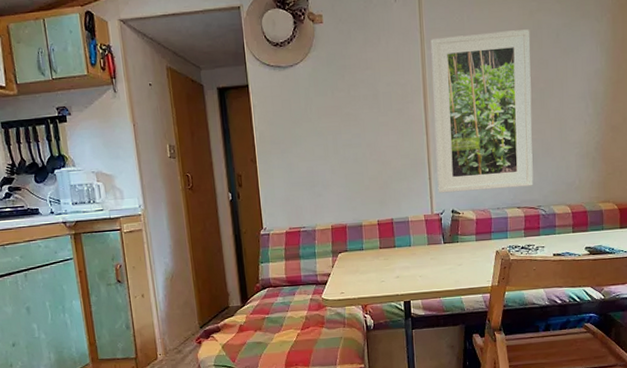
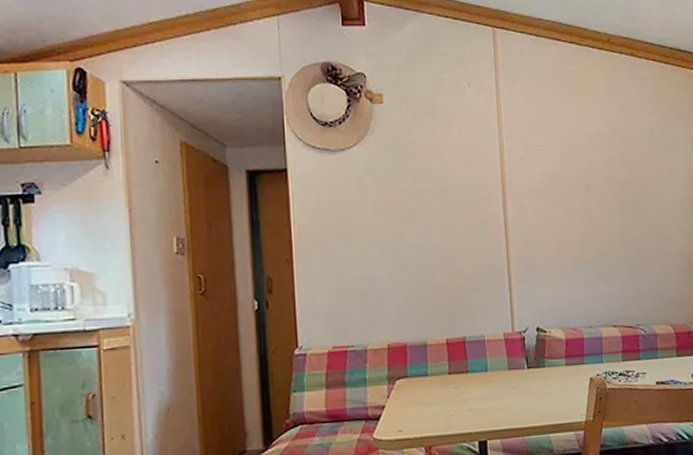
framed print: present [430,29,534,193] -> none [510,126,631,307]

